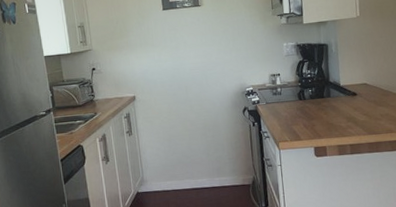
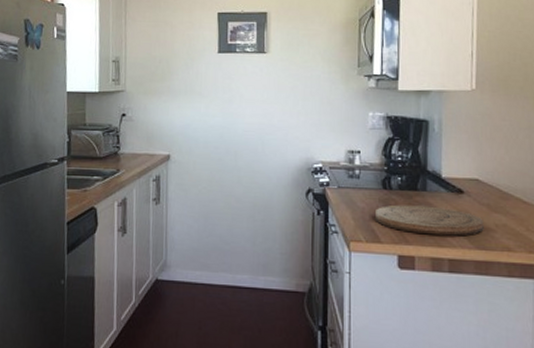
cutting board: none [294,107,373,130] -> present [374,205,484,236]

